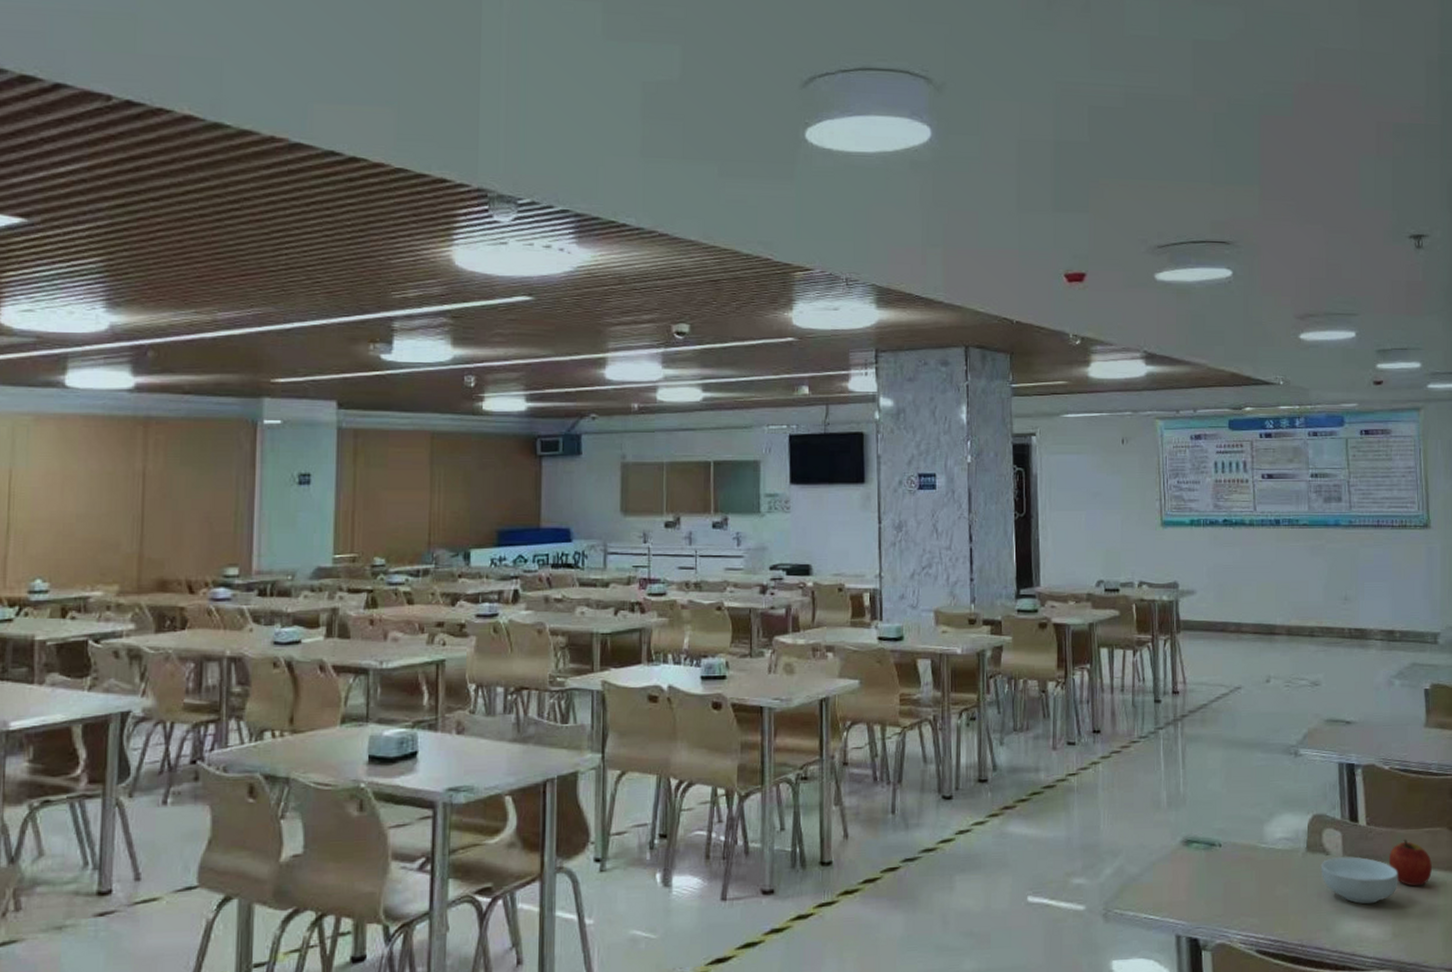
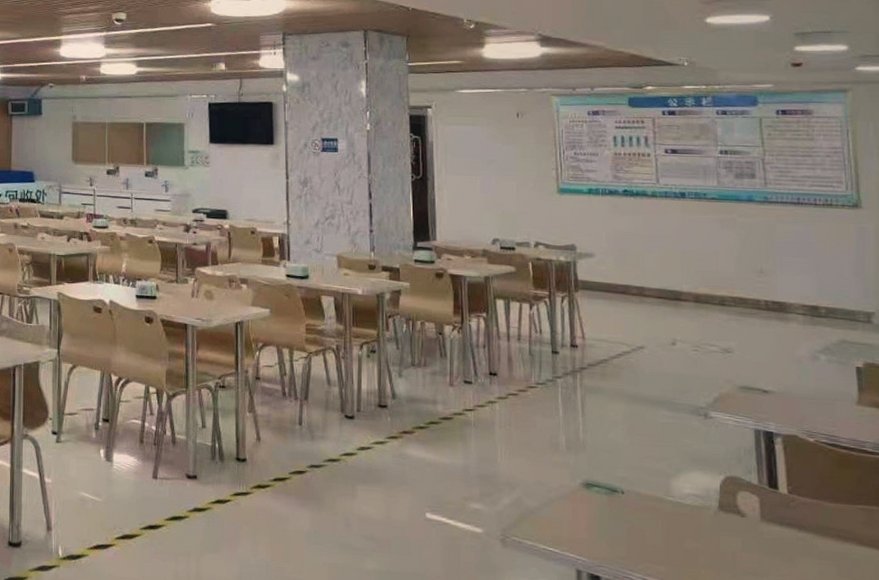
cereal bowl: present [1320,856,1399,905] -> none [735,520,827,572]
apple: present [1389,839,1432,887] -> none [816,512,867,562]

